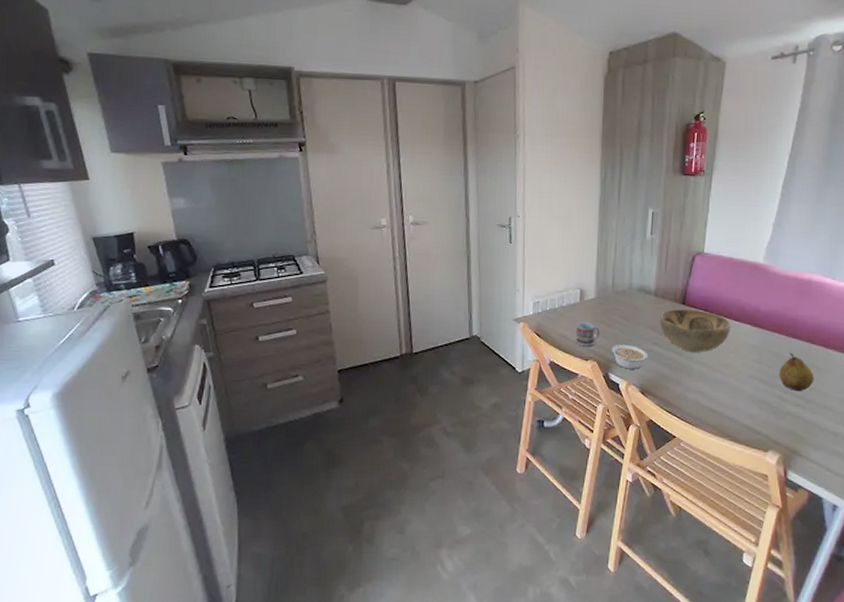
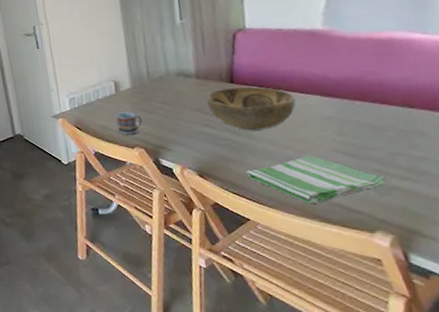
legume: present [611,344,648,370] -> none [157,129,201,154]
dish towel: none [680,380,784,425] -> present [246,156,386,205]
fruit: present [779,353,814,391] -> none [370,121,424,162]

